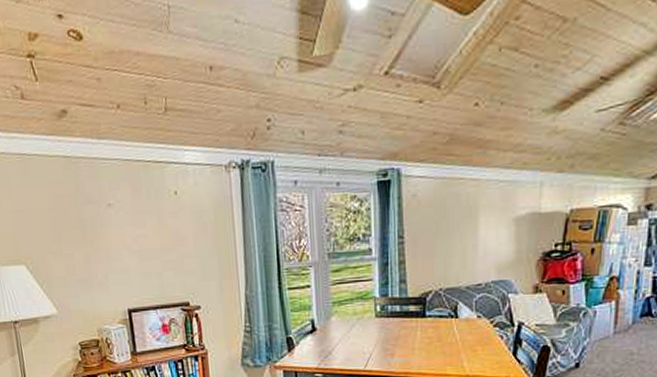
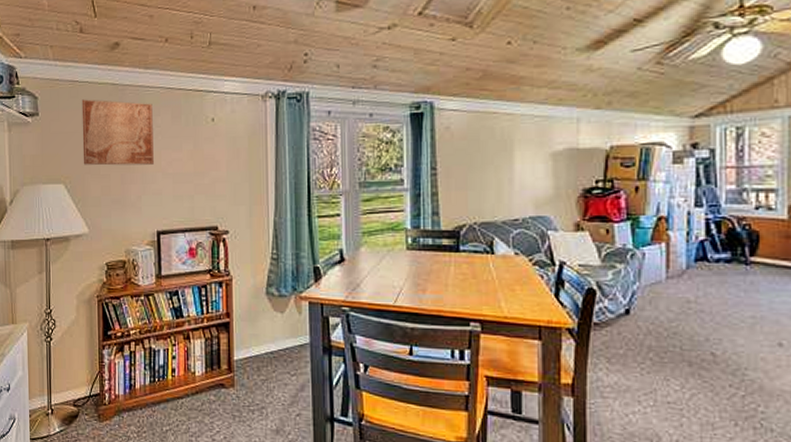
wall art: none [32,174,118,245] -> present [81,99,154,166]

